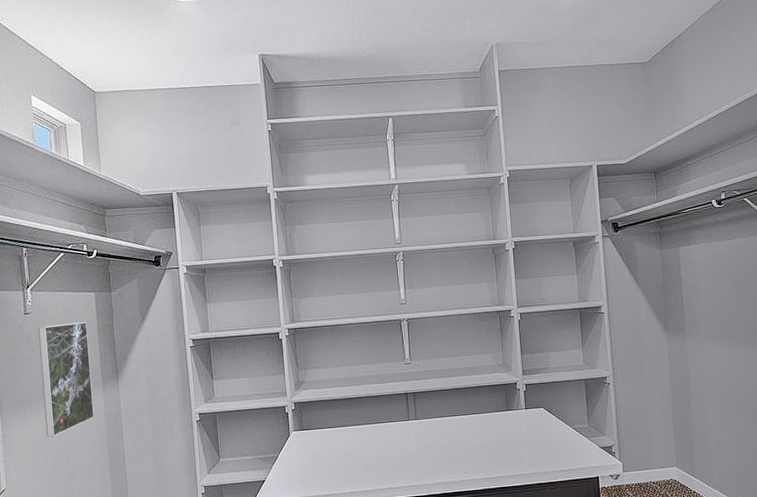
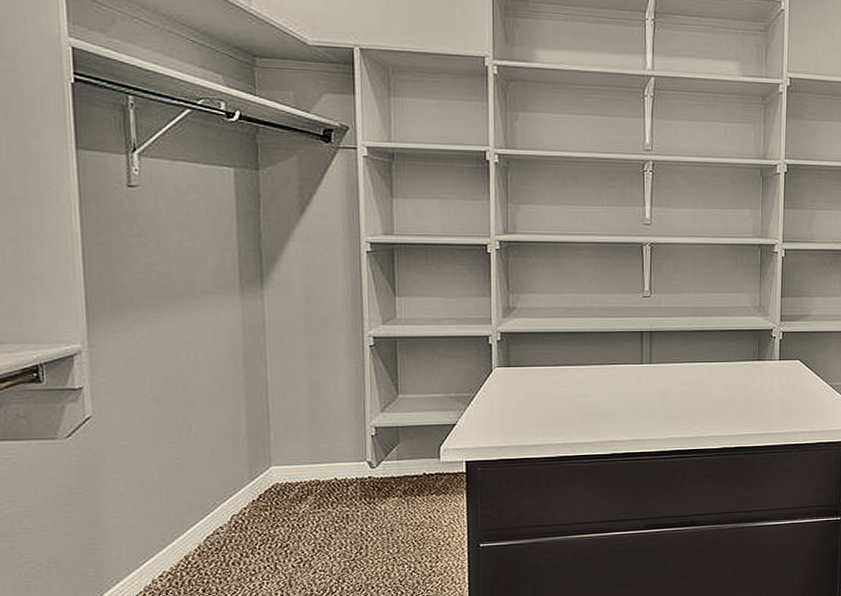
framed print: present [38,322,94,437] -> none [148,205,226,352]

